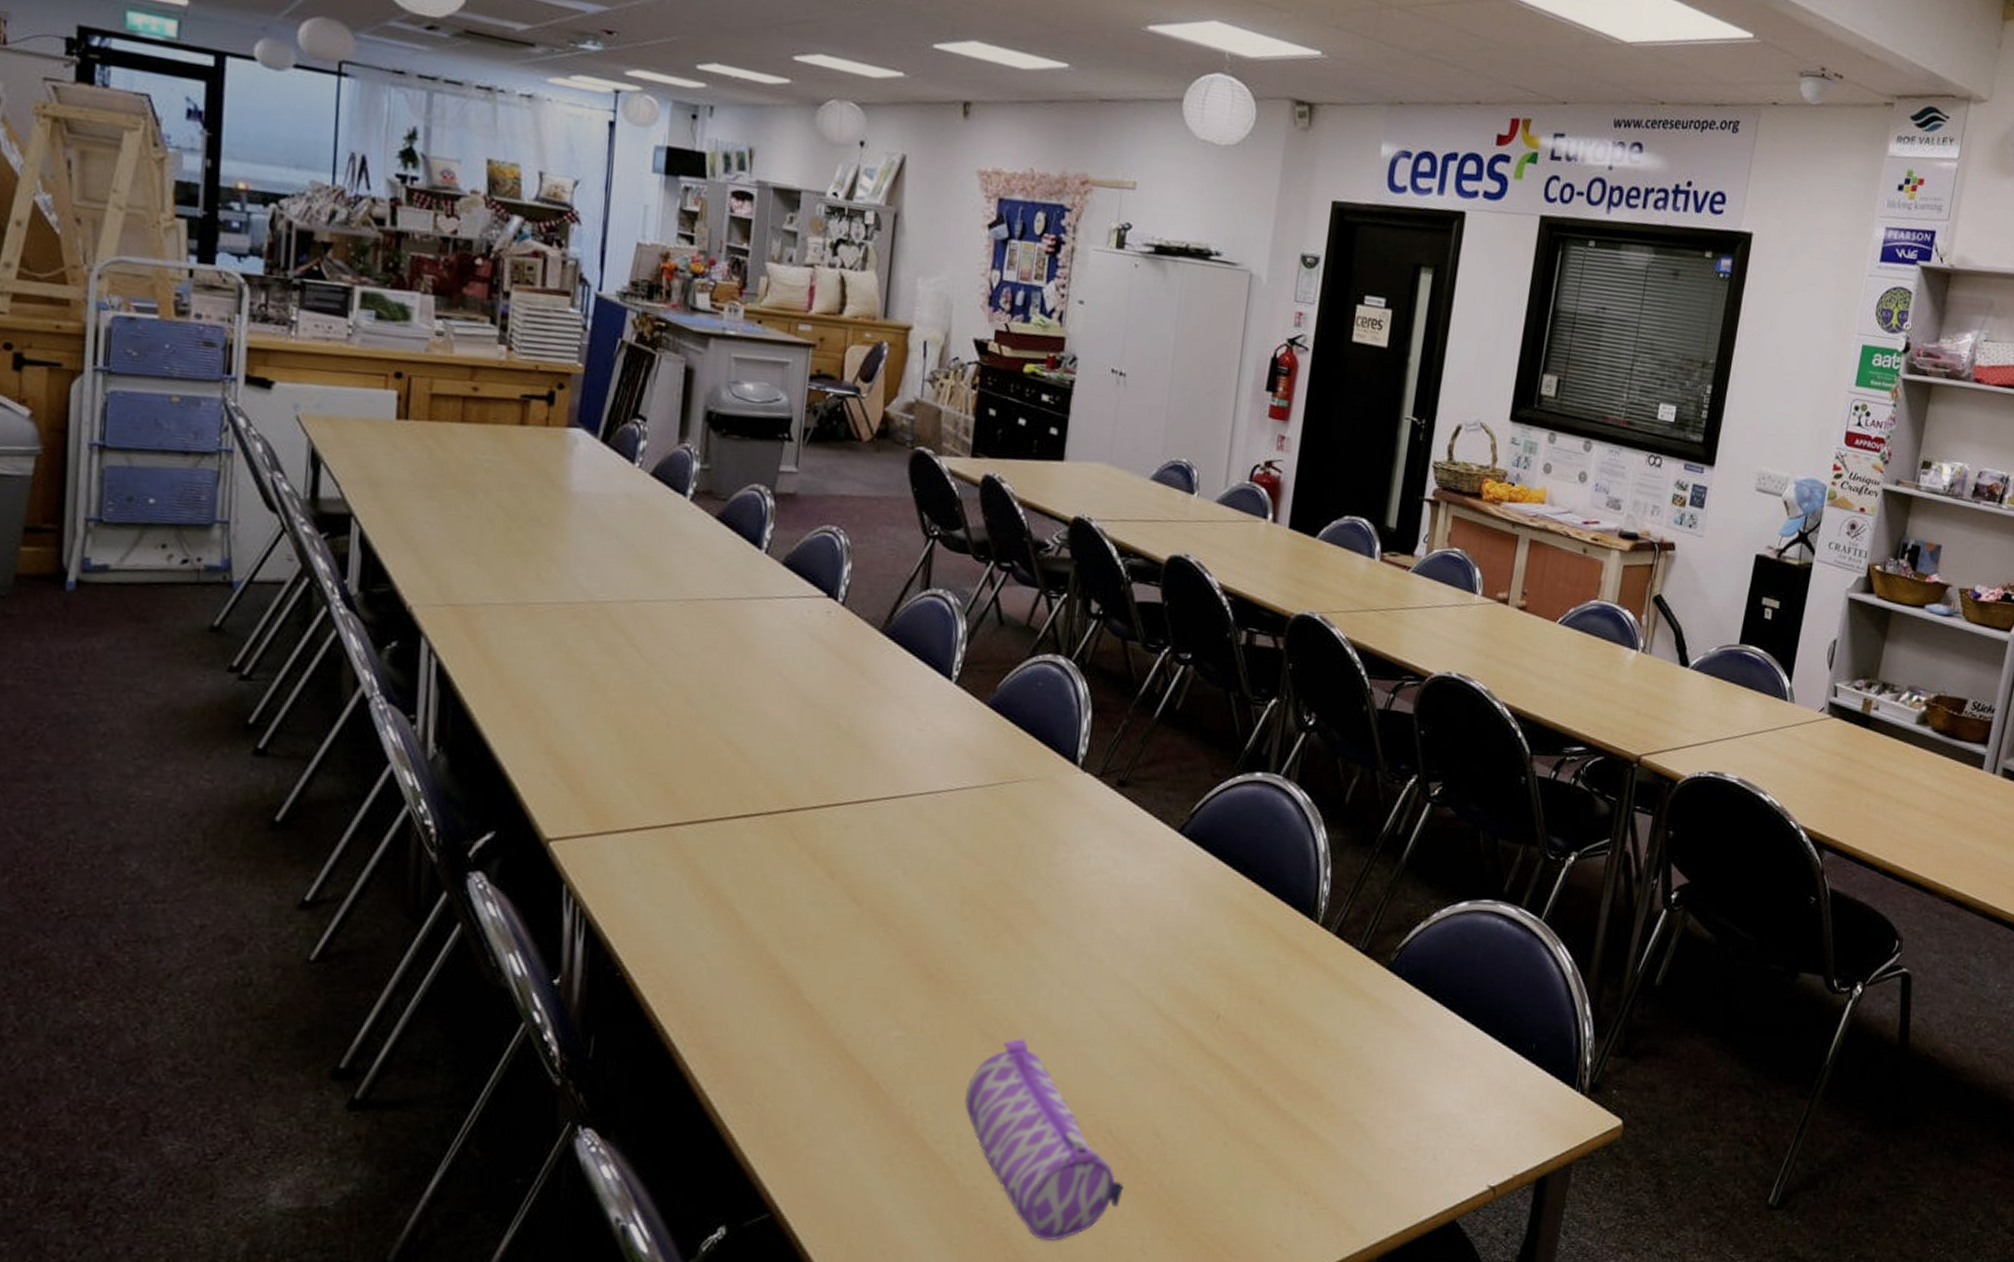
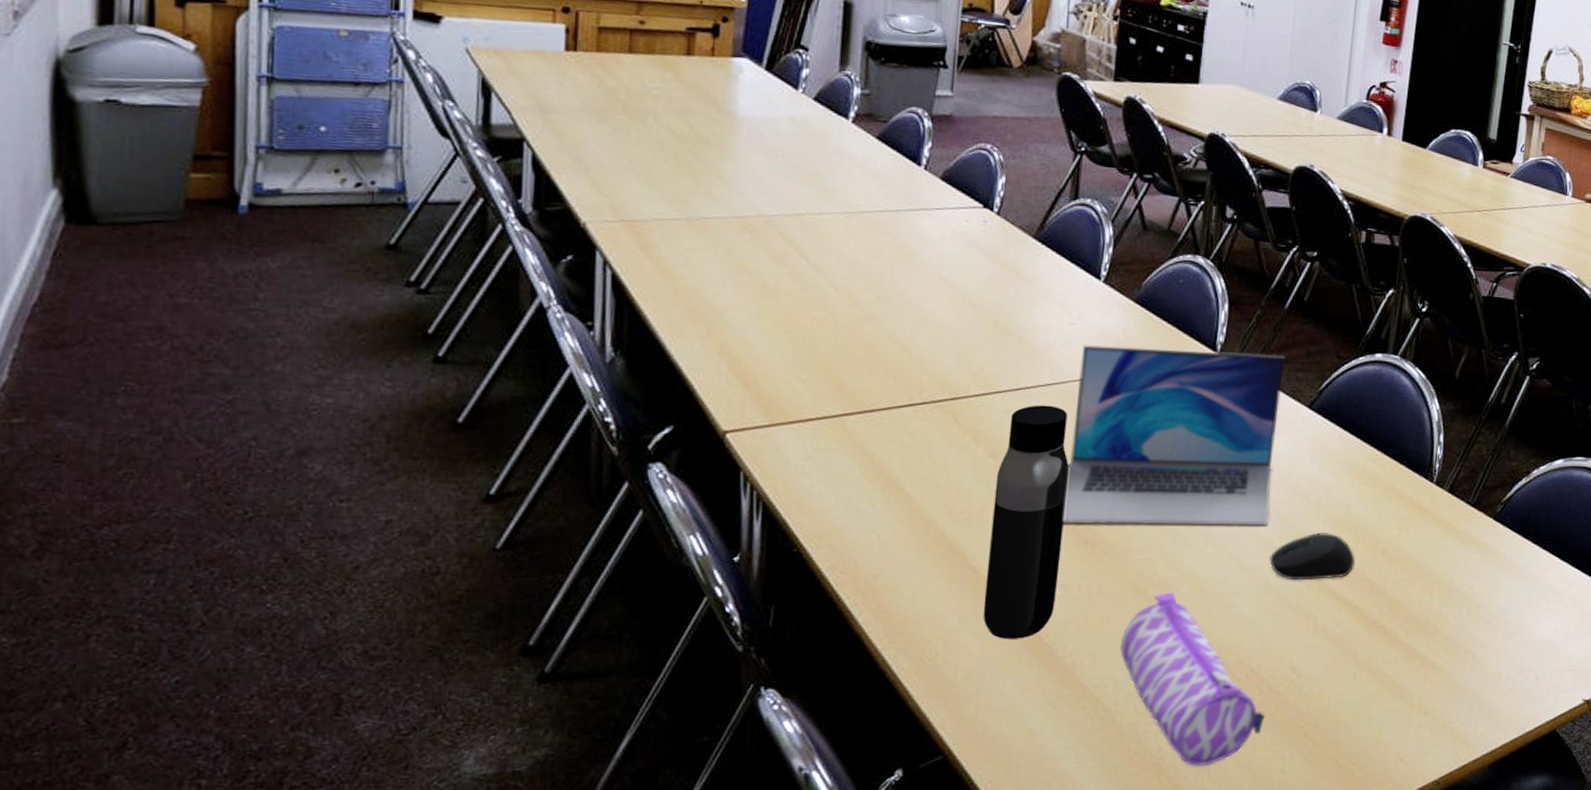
water bottle: none [816,820,914,1085] -> present [983,405,1070,639]
laptop: none [904,754,1154,968] -> present [1062,345,1285,527]
computer mouse: none [1132,977,1228,1032] -> present [1269,533,1355,581]

